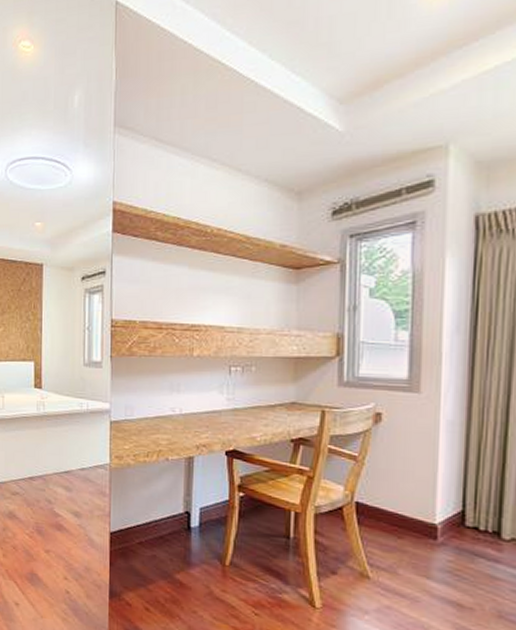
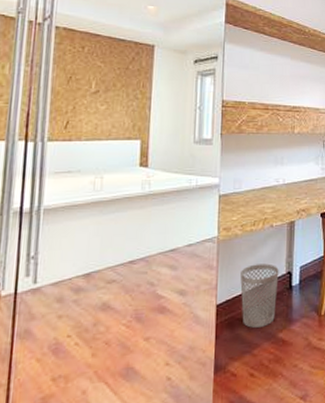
wastebasket: none [134,497,176,564] -> present [240,263,279,328]

